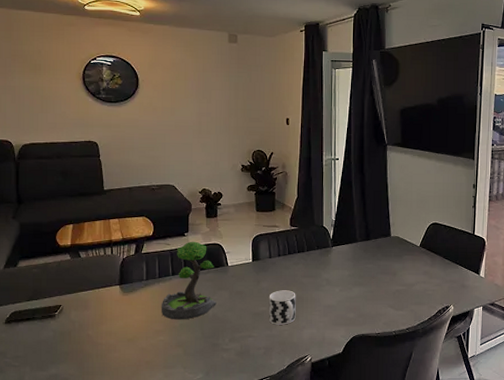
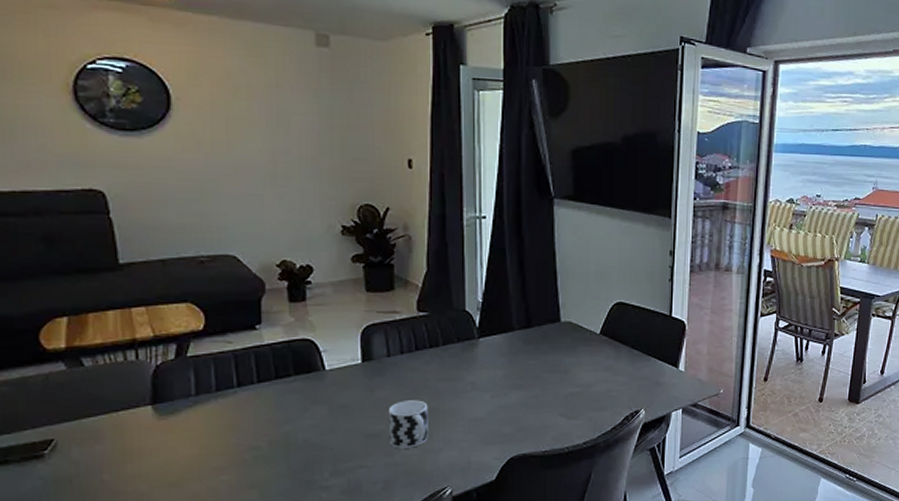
plant: present [162,241,216,320] -> none [222,336,309,451]

